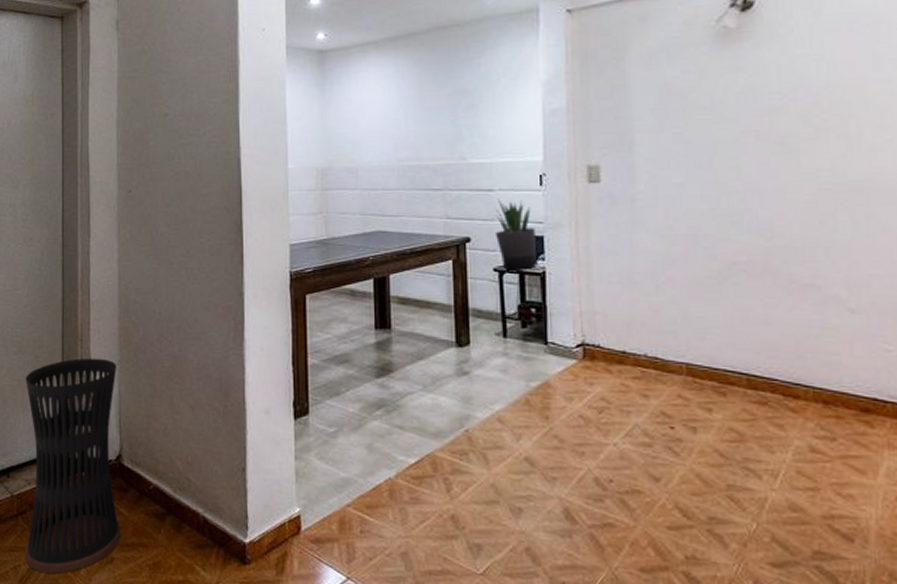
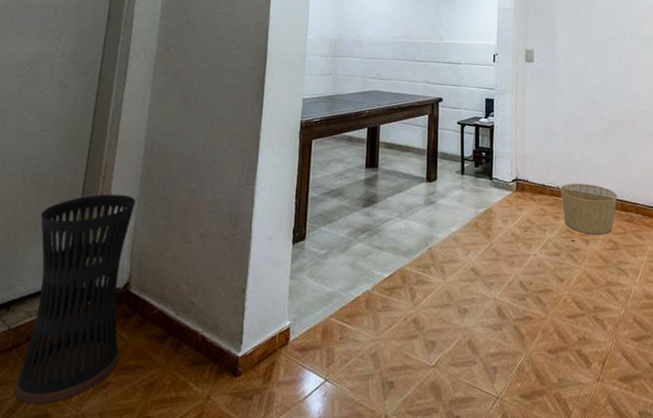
planter: present [494,198,538,270] -> none [460,70,489,124]
basket: none [649,349,741,421] -> present [560,183,617,235]

